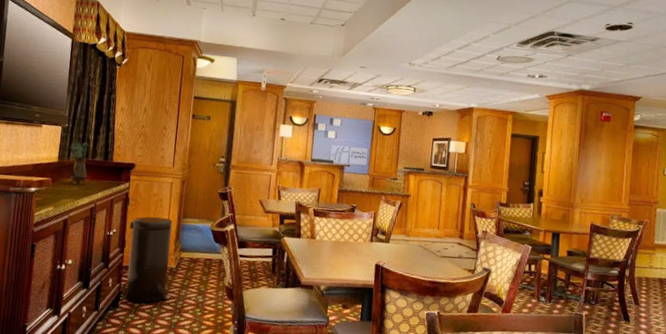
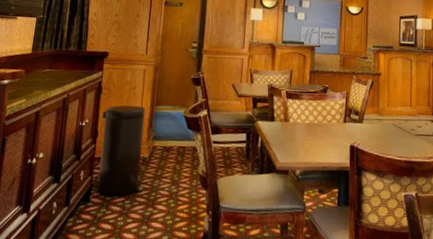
vase: present [69,139,89,185] -> none [43,30,63,76]

